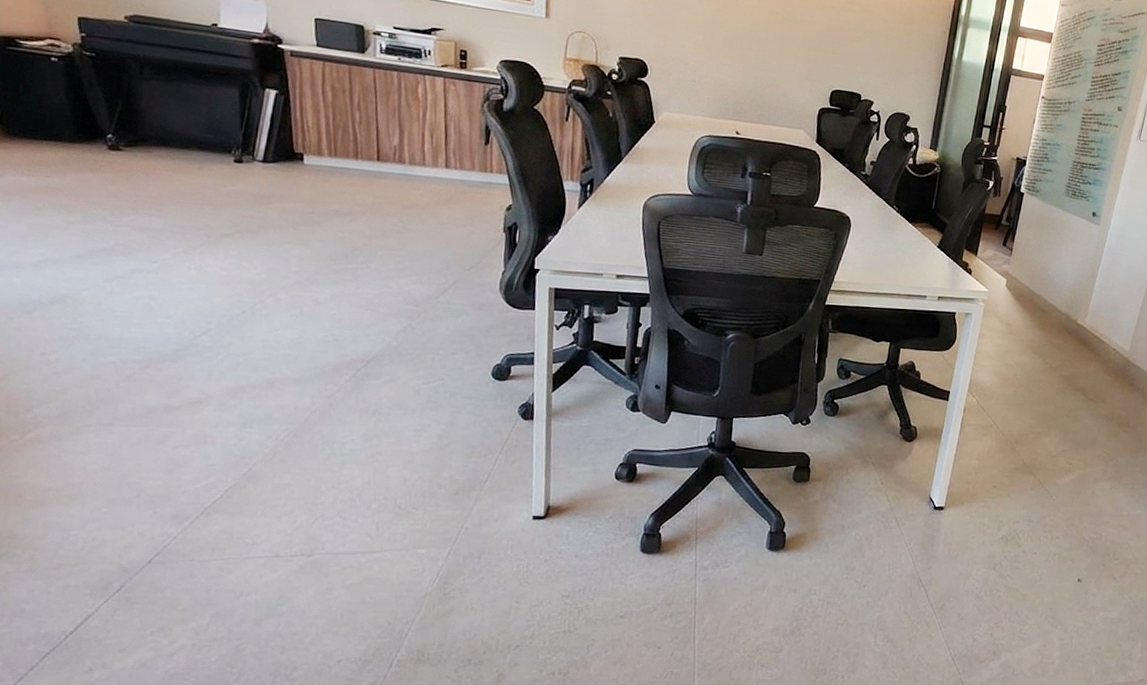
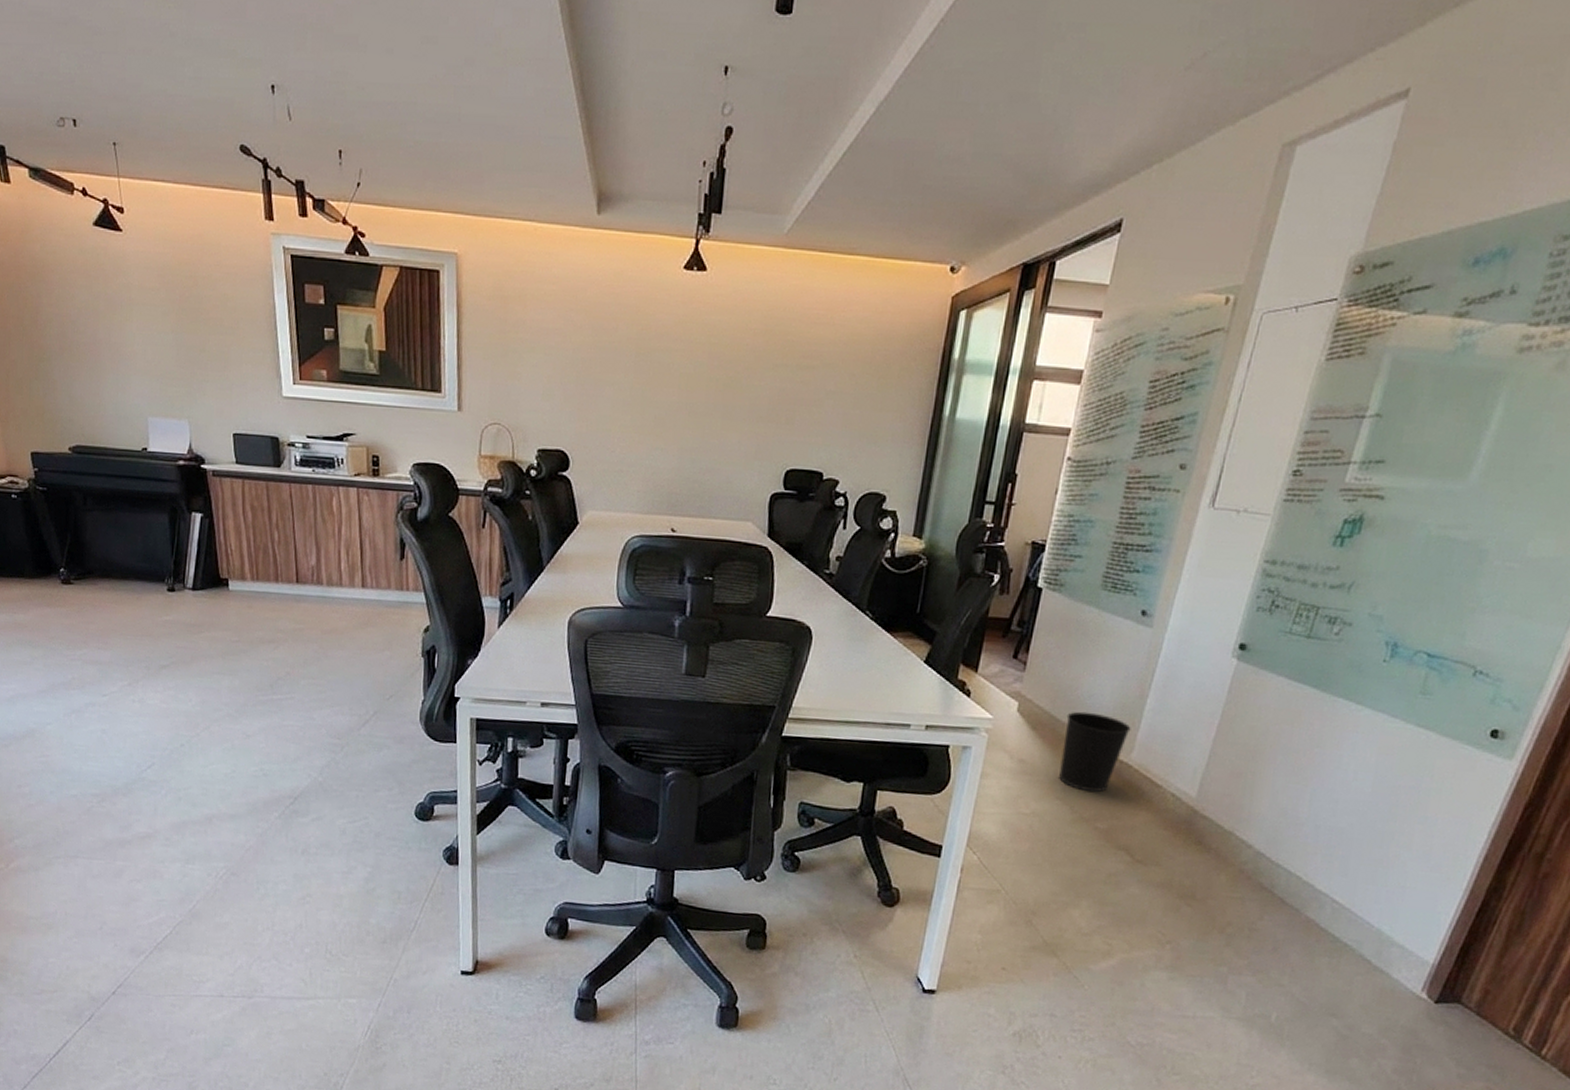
wastebasket: none [1035,286,1086,348] -> present [1059,711,1131,793]

